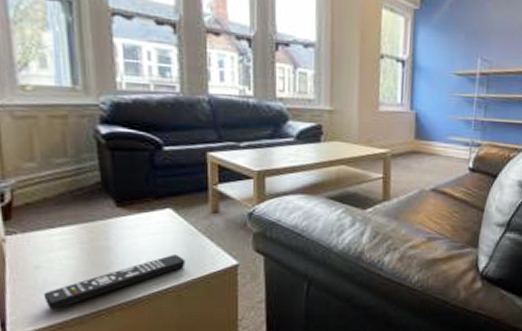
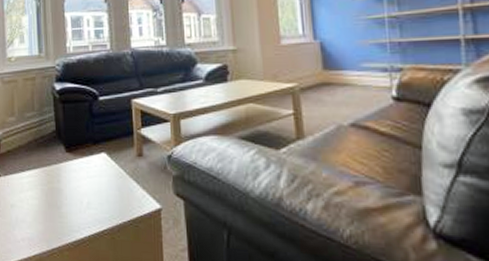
remote control: present [43,255,186,310] -> none [15,197,117,246]

